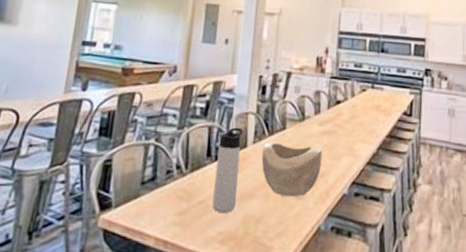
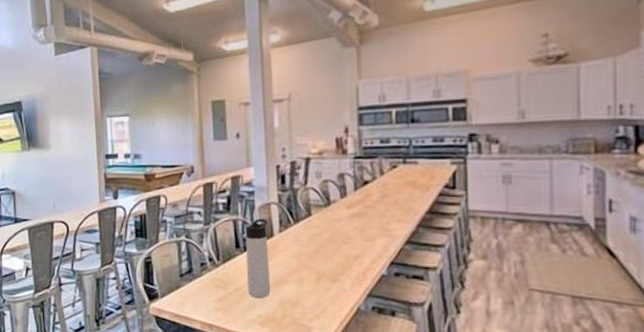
decorative bowl: present [261,142,323,198] -> none [289,229,355,281]

